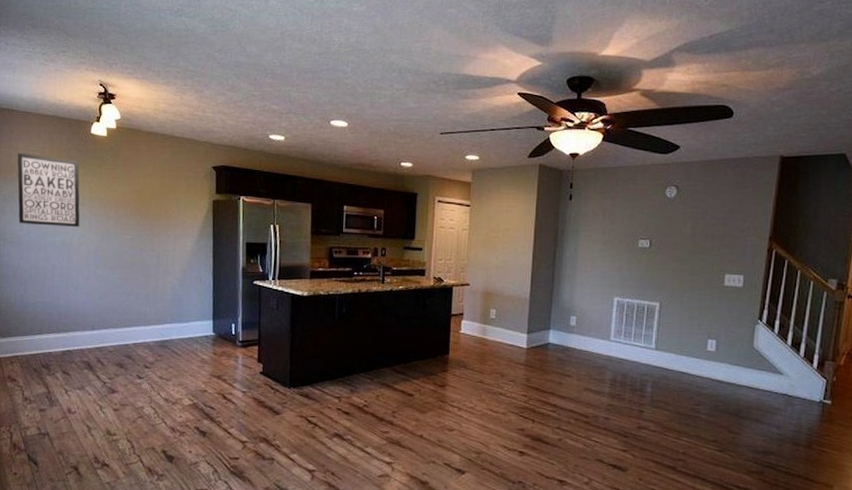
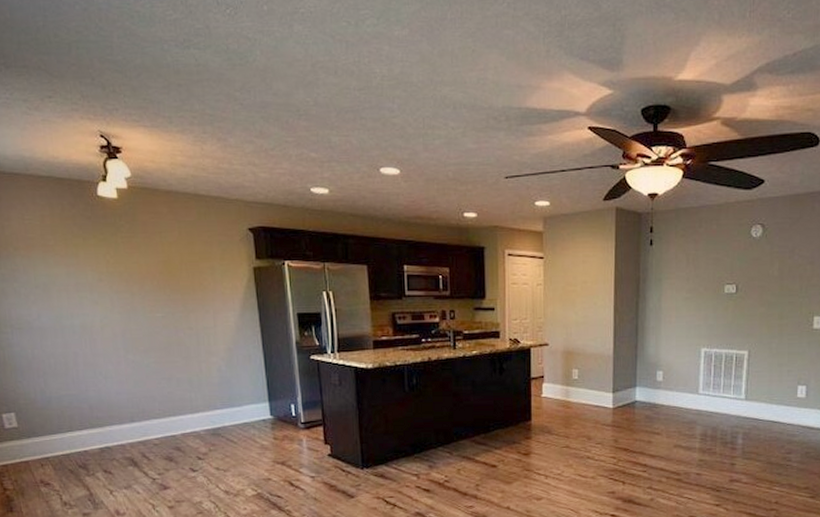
wall art: present [17,153,80,227] -> none [11,223,100,308]

